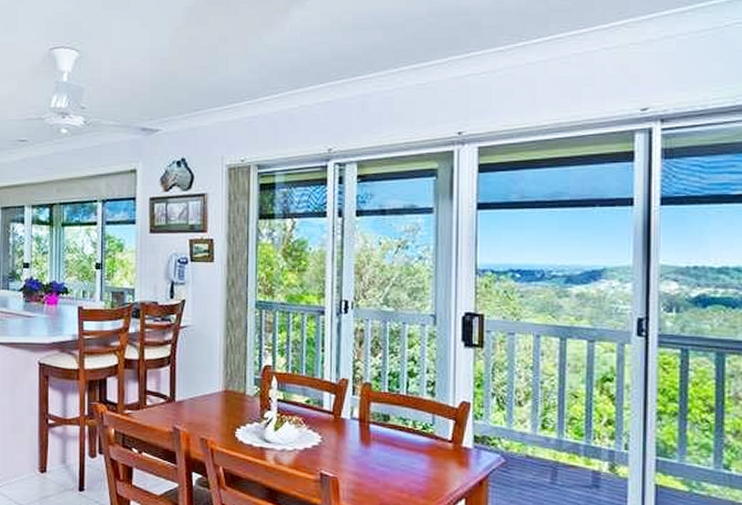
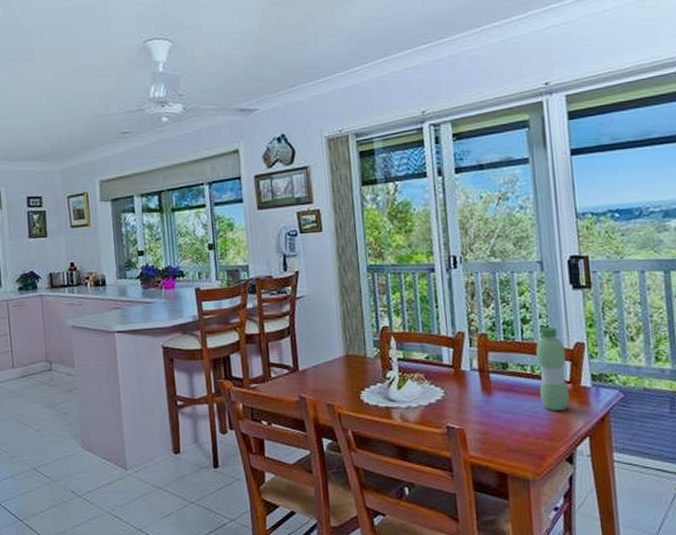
water bottle: none [420,382,450,470] -> present [536,326,570,411]

